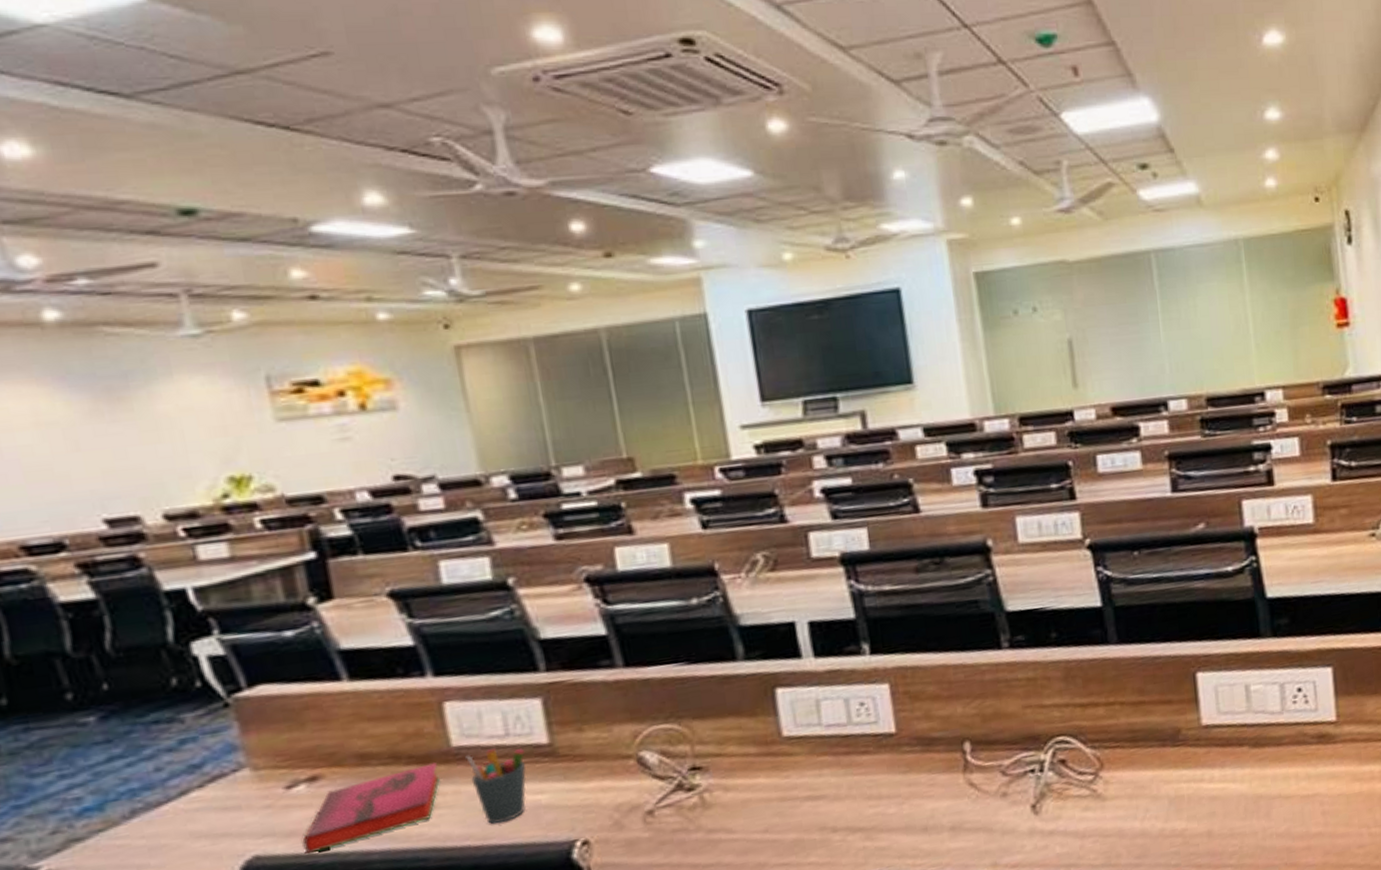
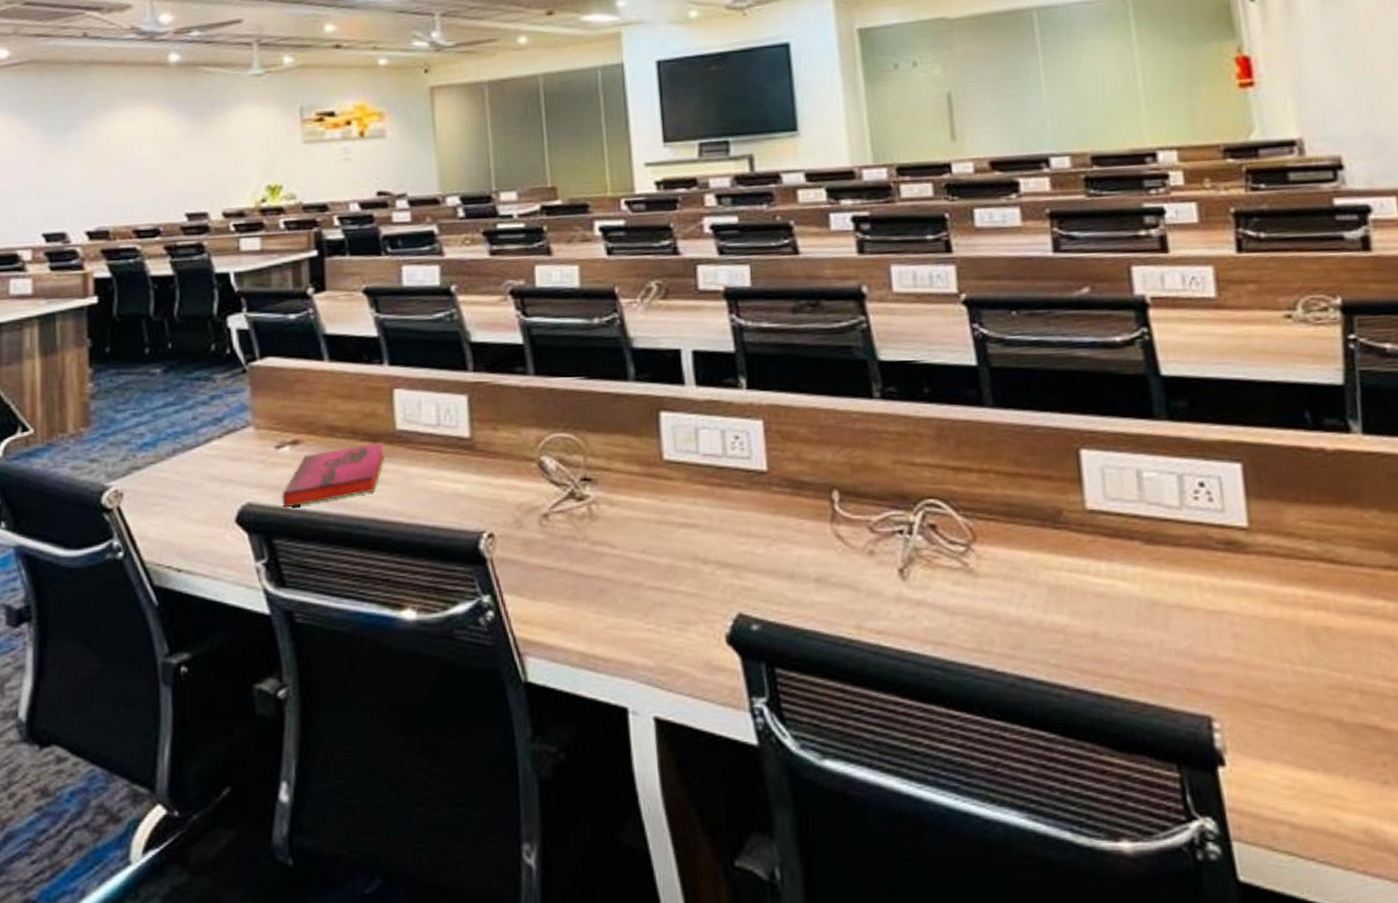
pen holder: present [465,749,527,824] -> none [406,436,451,504]

